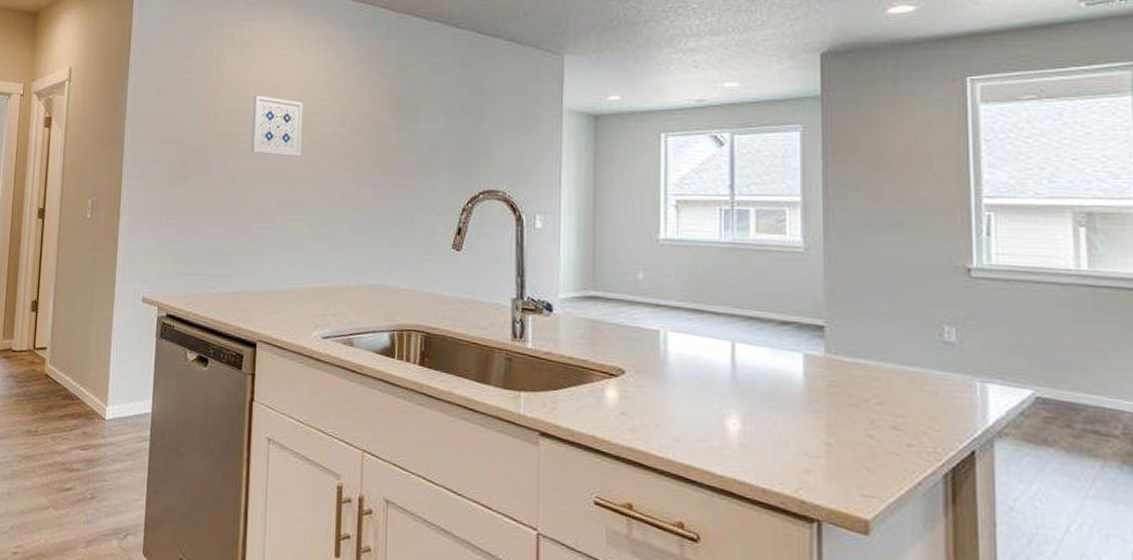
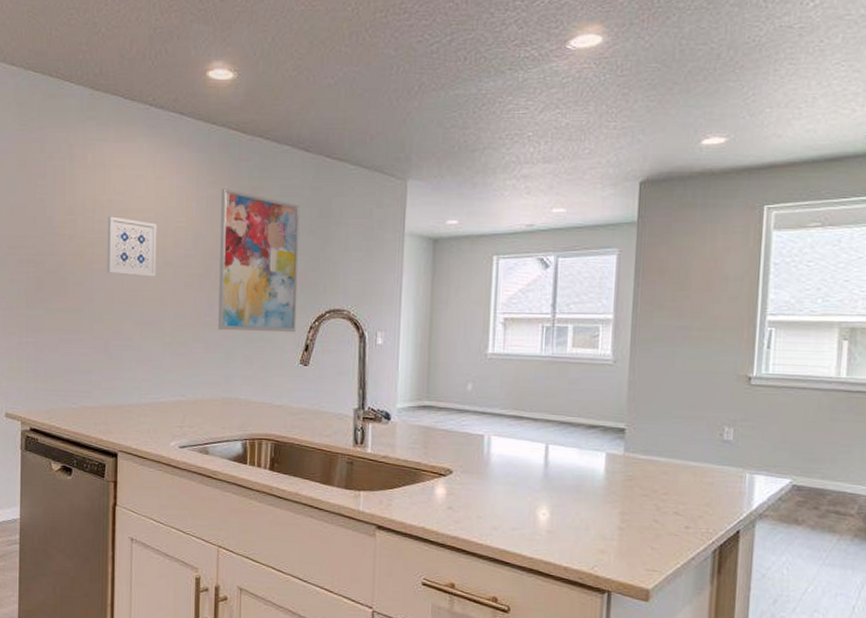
wall art: none [365,66,451,215] -> present [218,188,300,333]

